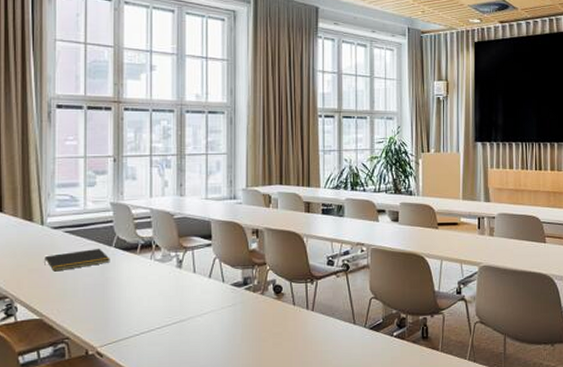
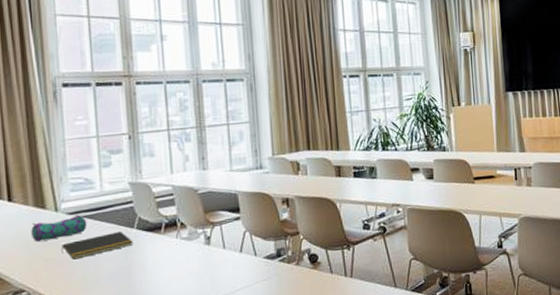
pencil case: none [18,229,70,253] -> present [31,214,88,243]

